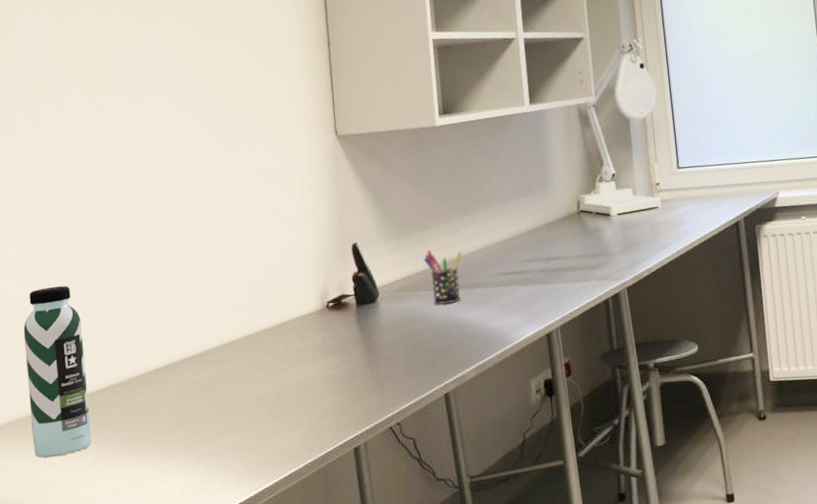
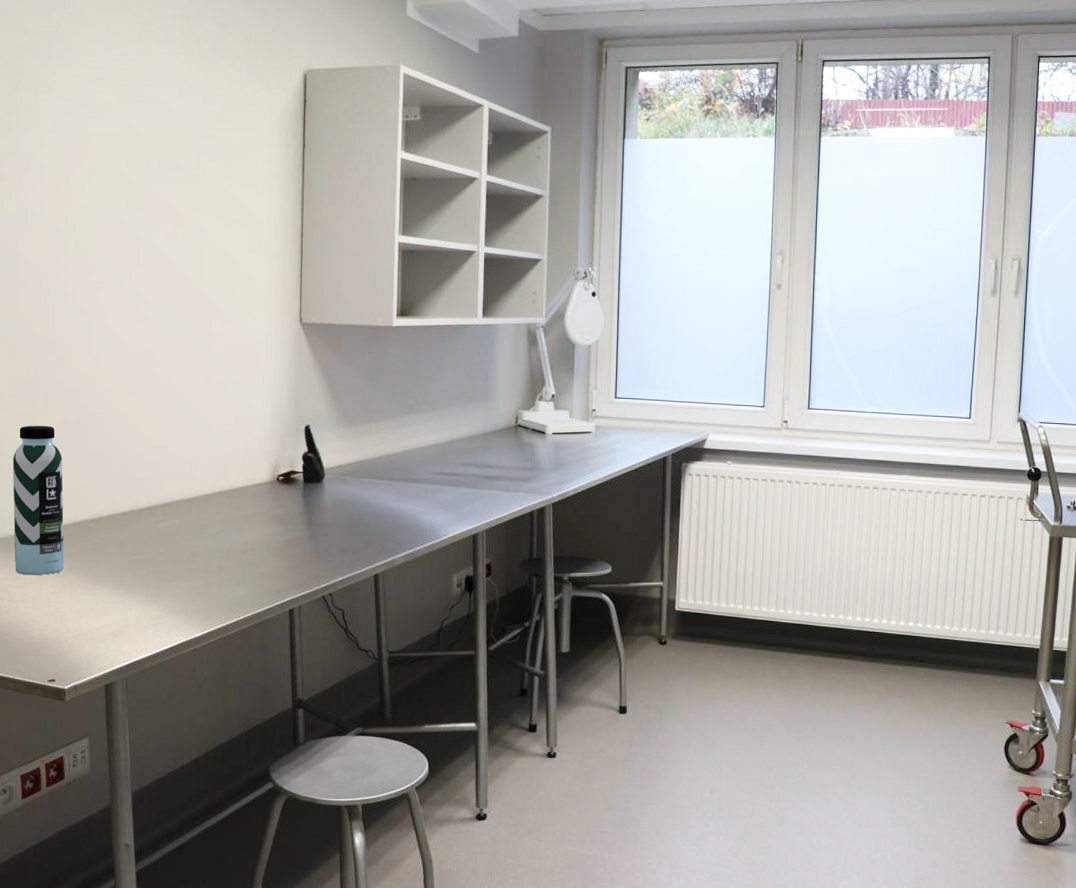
pen holder: present [423,250,463,305] -> none [368,442,405,494]

